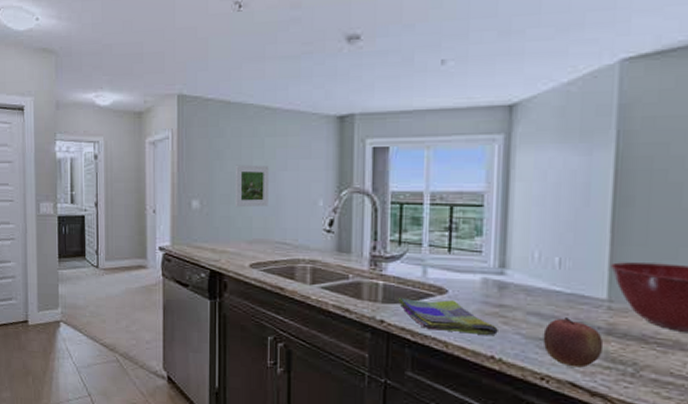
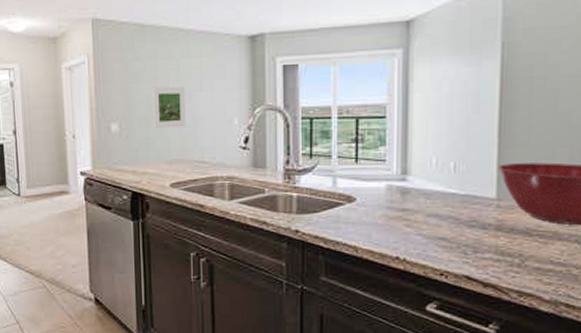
dish towel: present [399,298,498,335] -> none [312,207,402,238]
apple: present [543,316,604,368] -> none [441,216,494,262]

